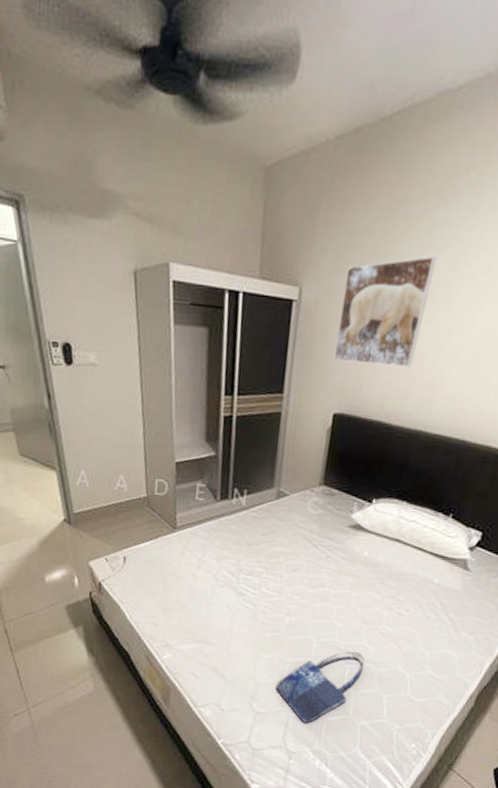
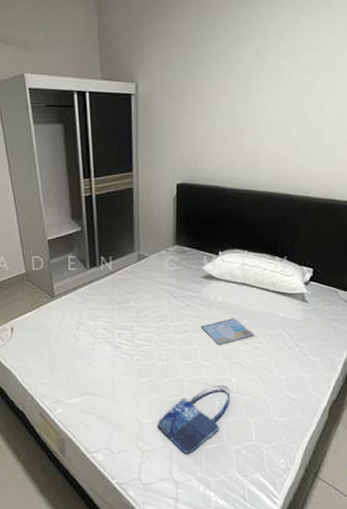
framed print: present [333,256,437,368] -> none [171,48,244,140]
book: none [340,577,401,607] -> present [201,317,254,345]

